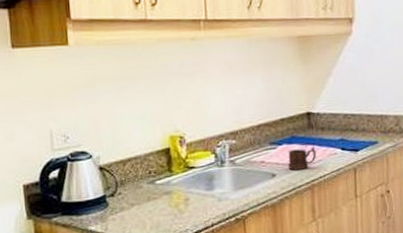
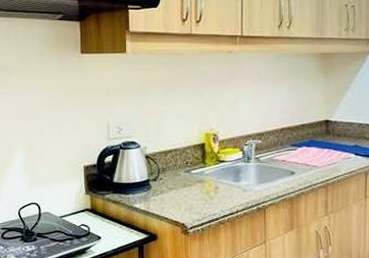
mug: present [288,147,317,170] -> none [306,150,332,170]

